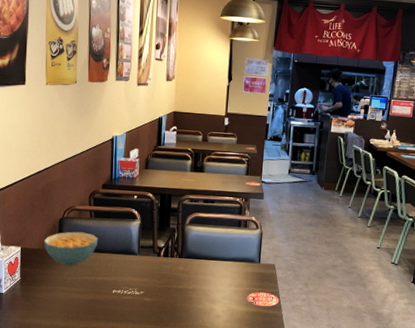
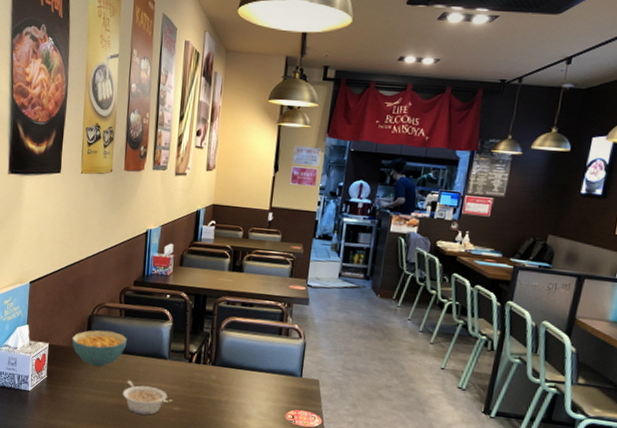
legume: none [95,276,139,308] -> present [122,380,167,415]

